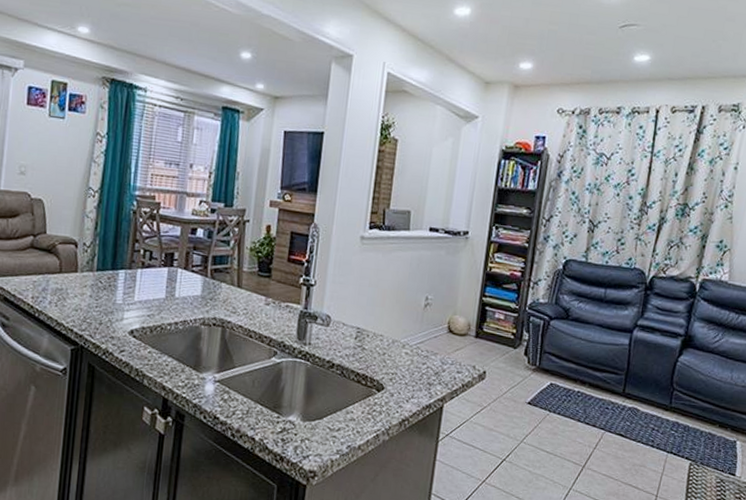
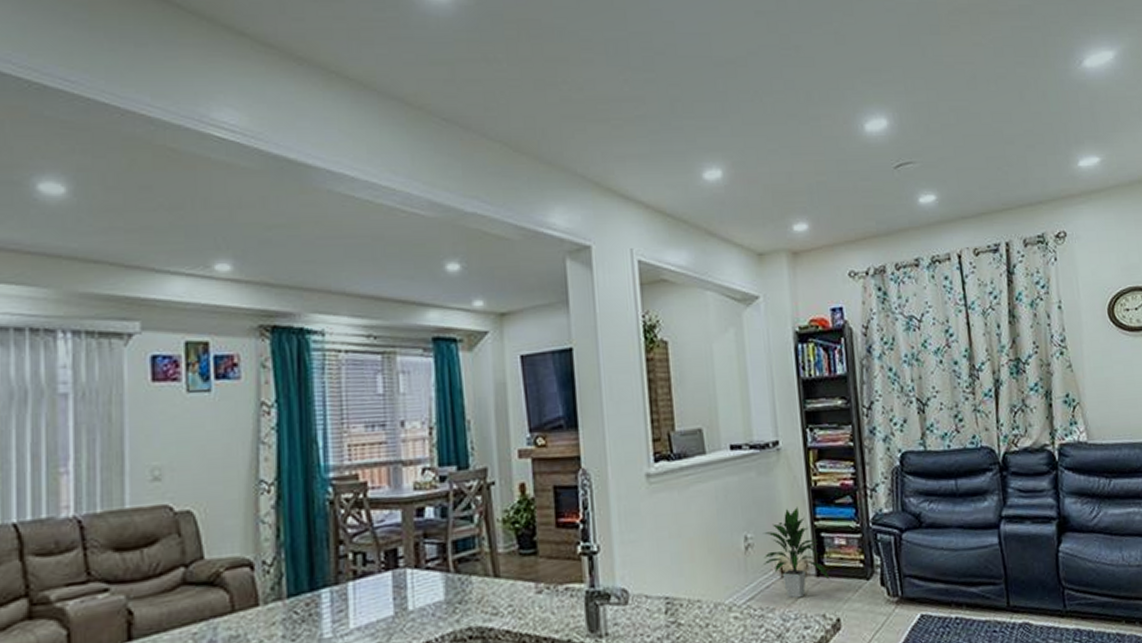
indoor plant: none [435,284,485,350] -> present [762,507,830,599]

